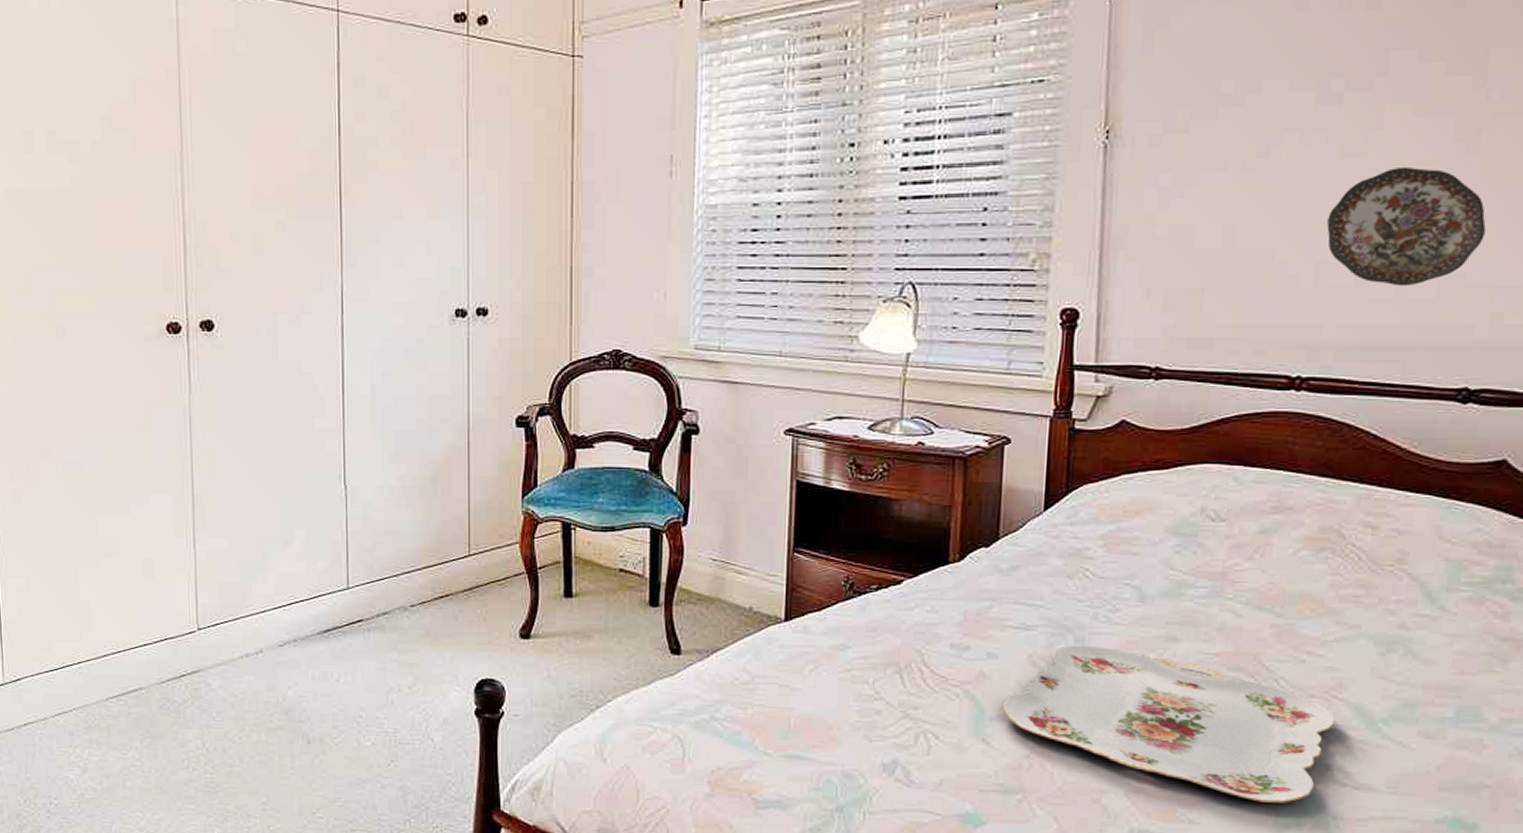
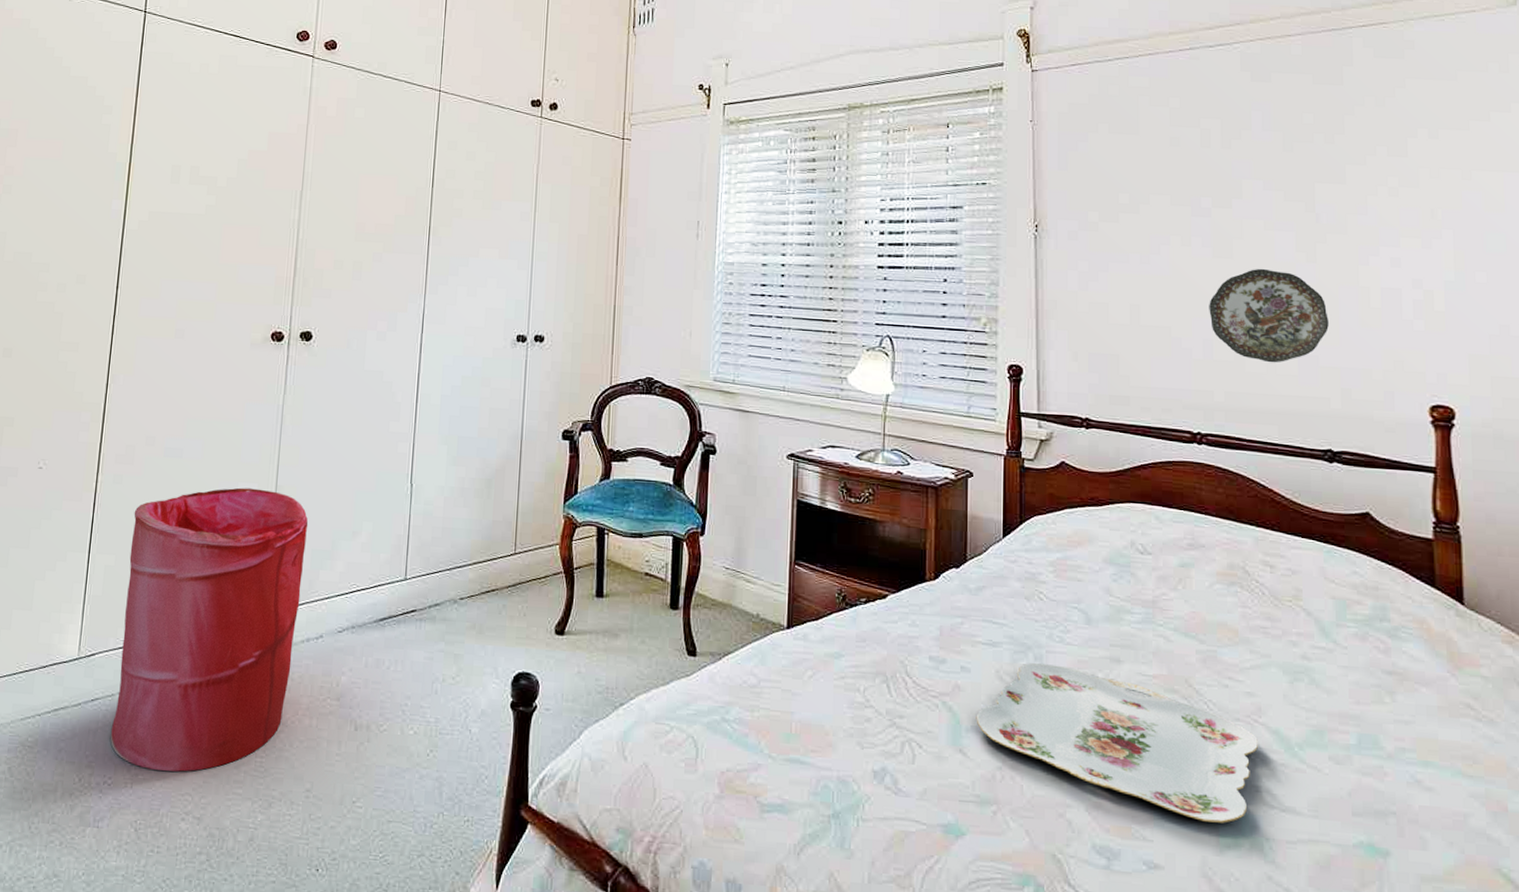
laundry hamper: none [39,499,234,791] -> present [110,487,309,772]

